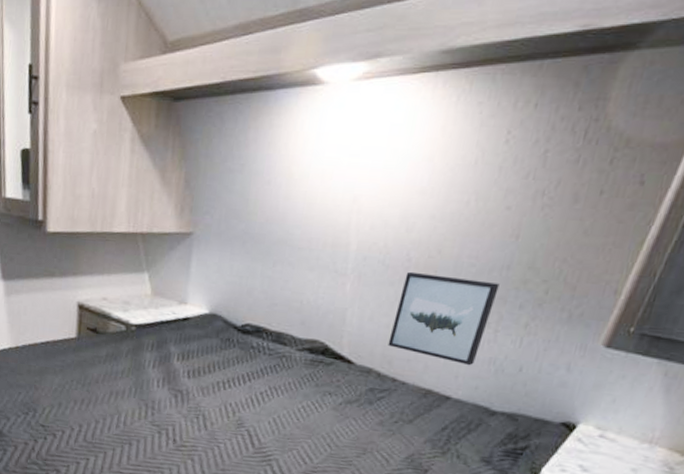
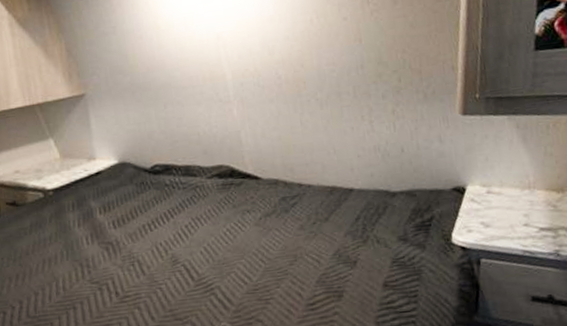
wall art: present [387,271,500,366] -> none [280,81,363,158]

